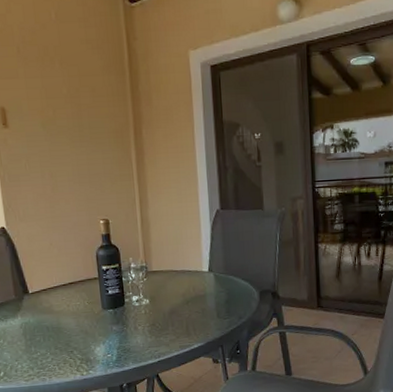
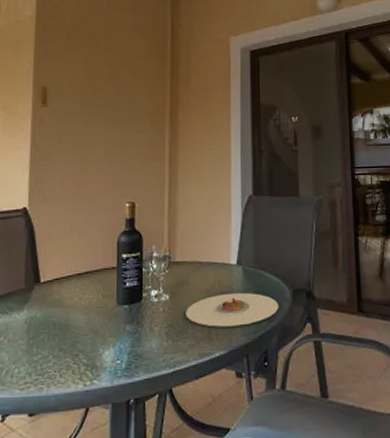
plate: none [165,295,248,325] -> present [186,292,279,327]

